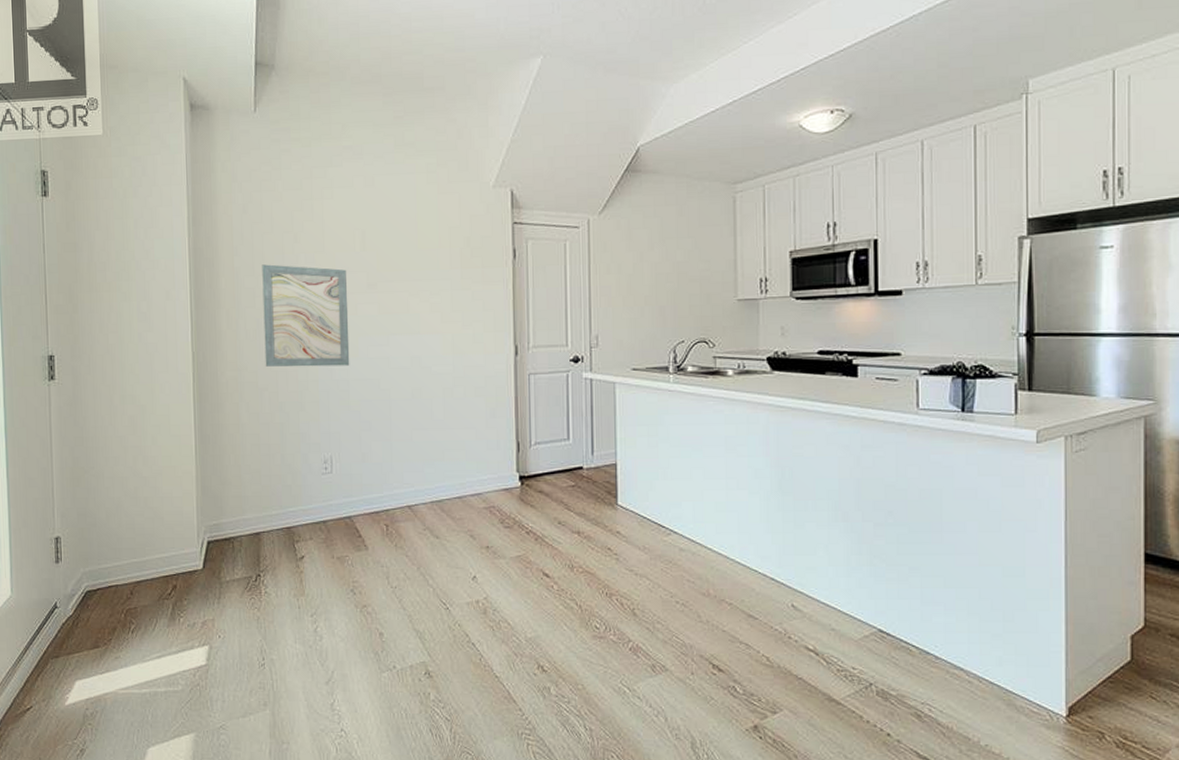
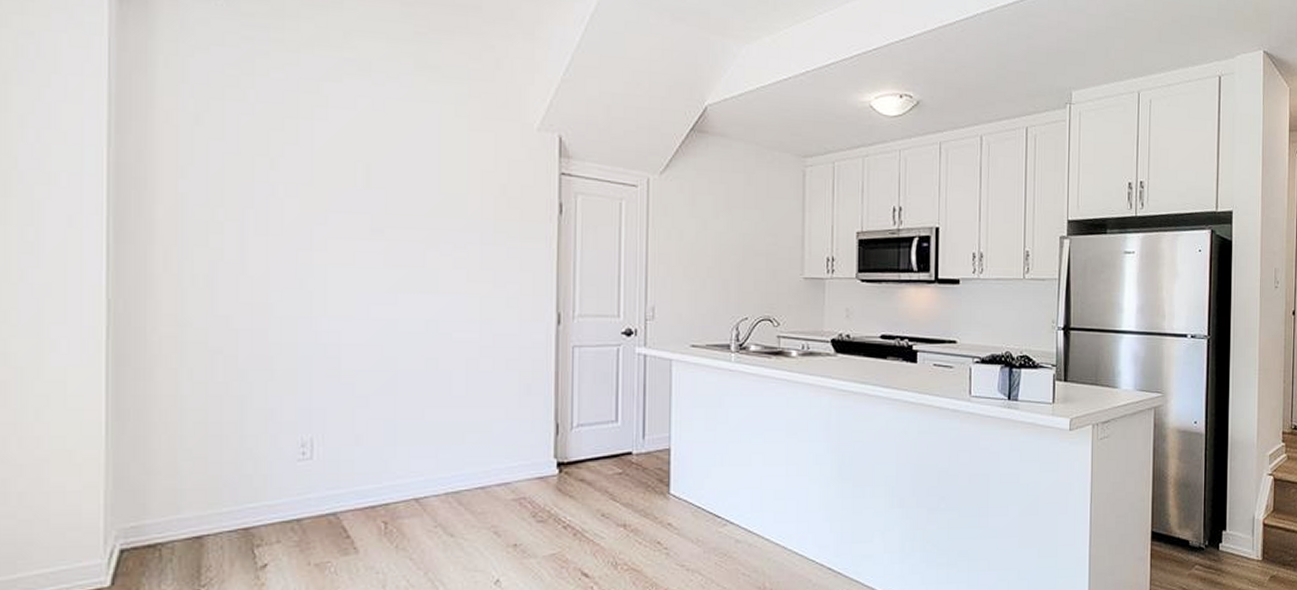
wall art: present [262,264,350,367] -> none [220,193,344,327]

